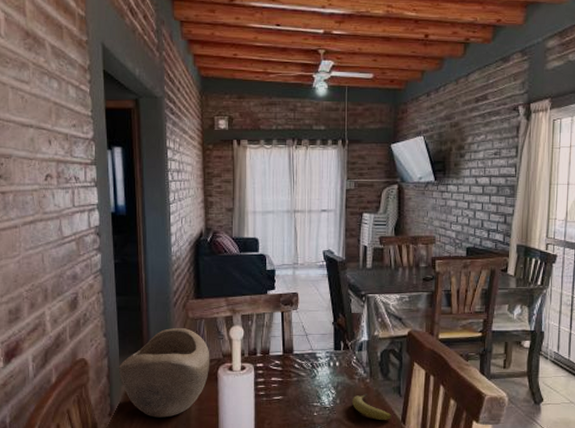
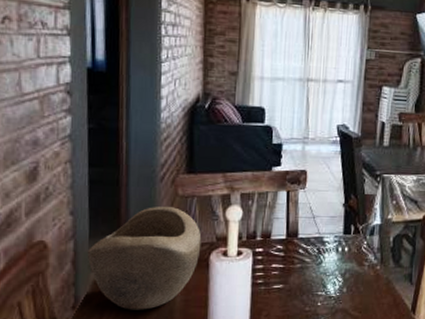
fruit: present [352,393,392,421] -> none [360,281,402,311]

